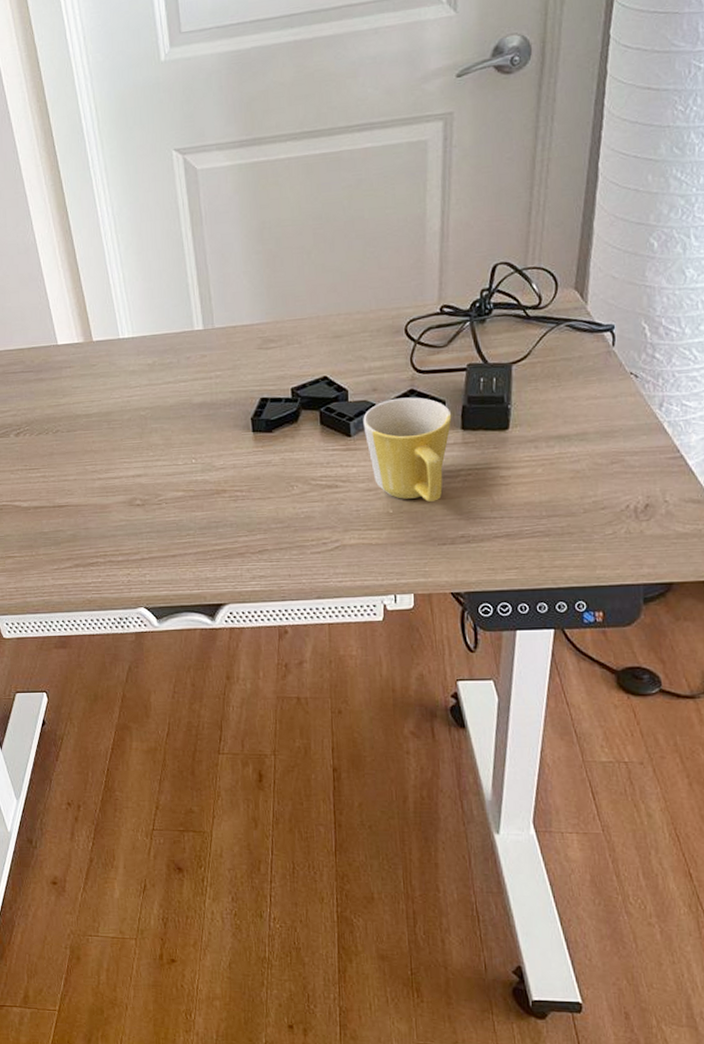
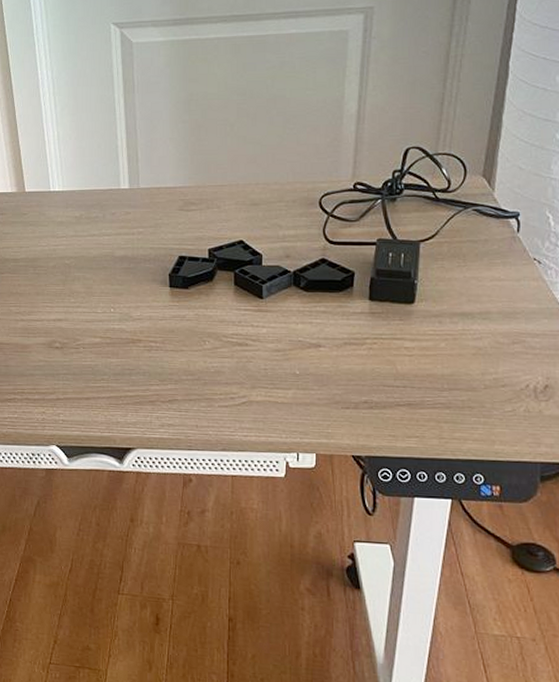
mug: present [363,397,452,502] -> none [275,266,360,366]

